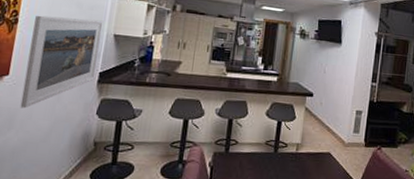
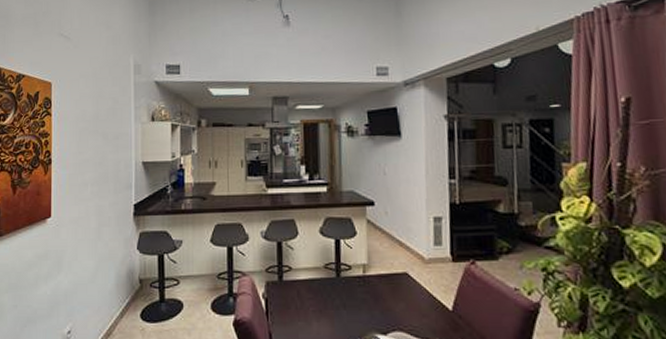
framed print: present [20,15,104,109] -> none [65,148,130,250]

